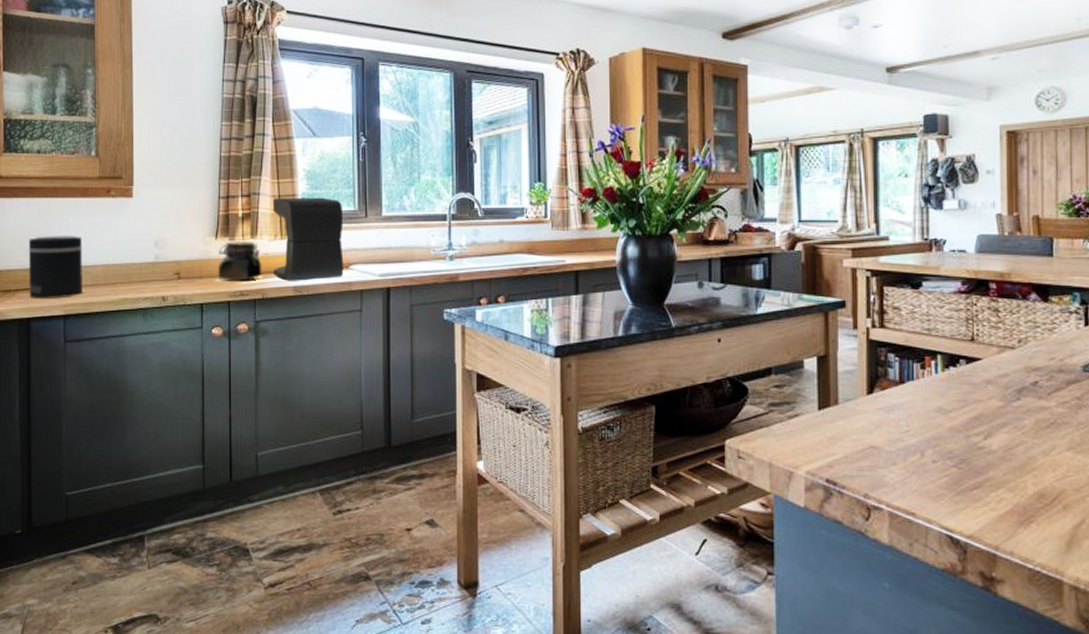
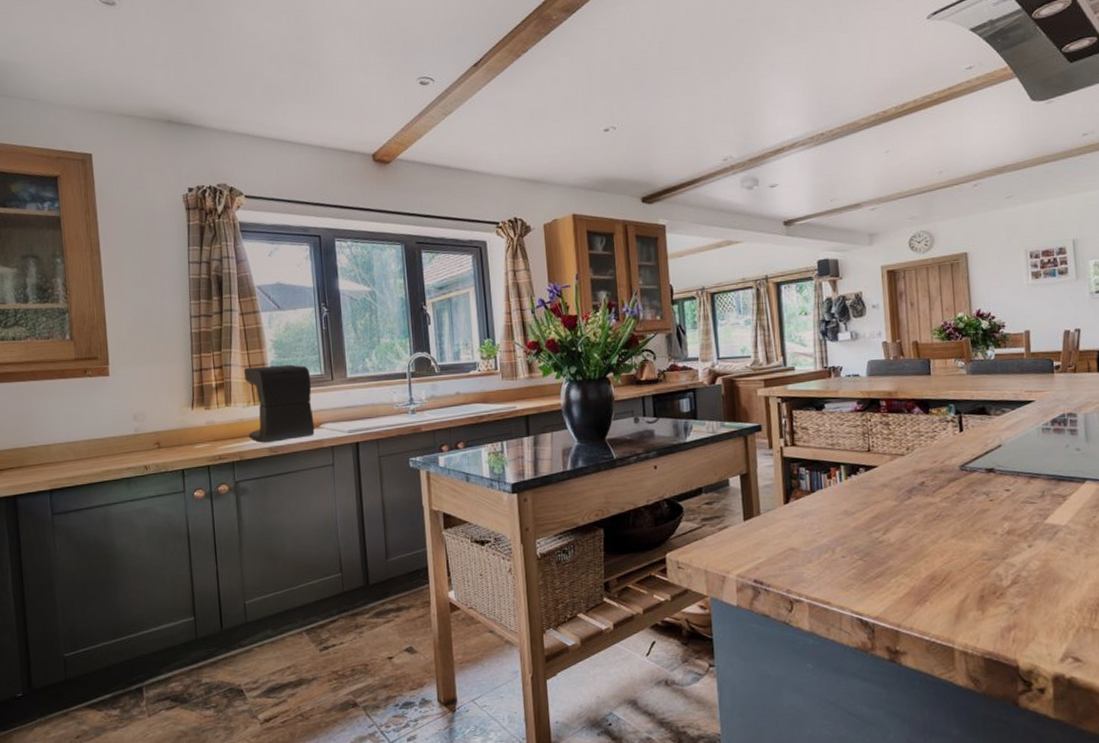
cylinder: present [28,236,84,299] -> none [9,415,67,477]
jar: present [217,240,262,282] -> none [195,408,238,448]

